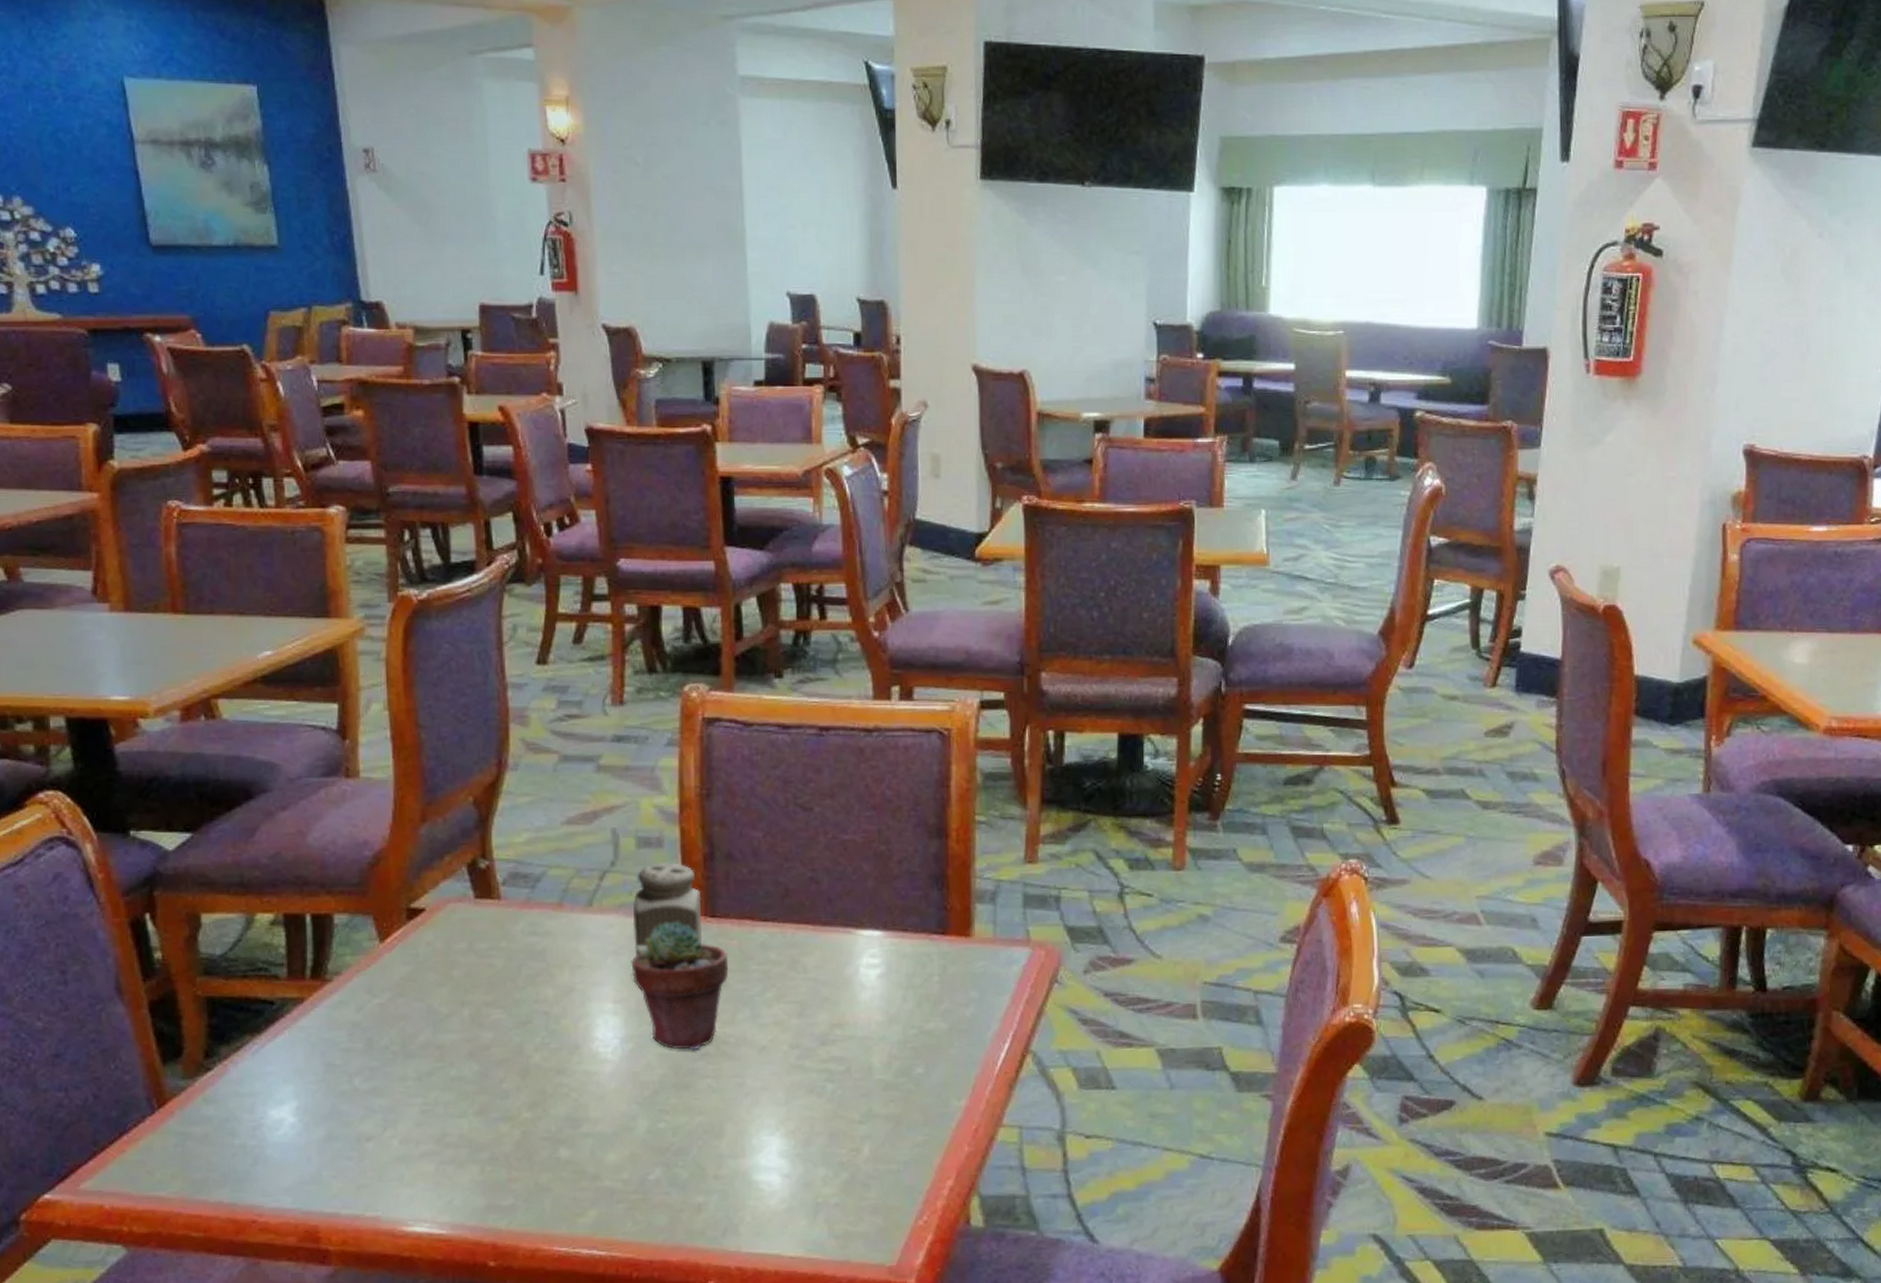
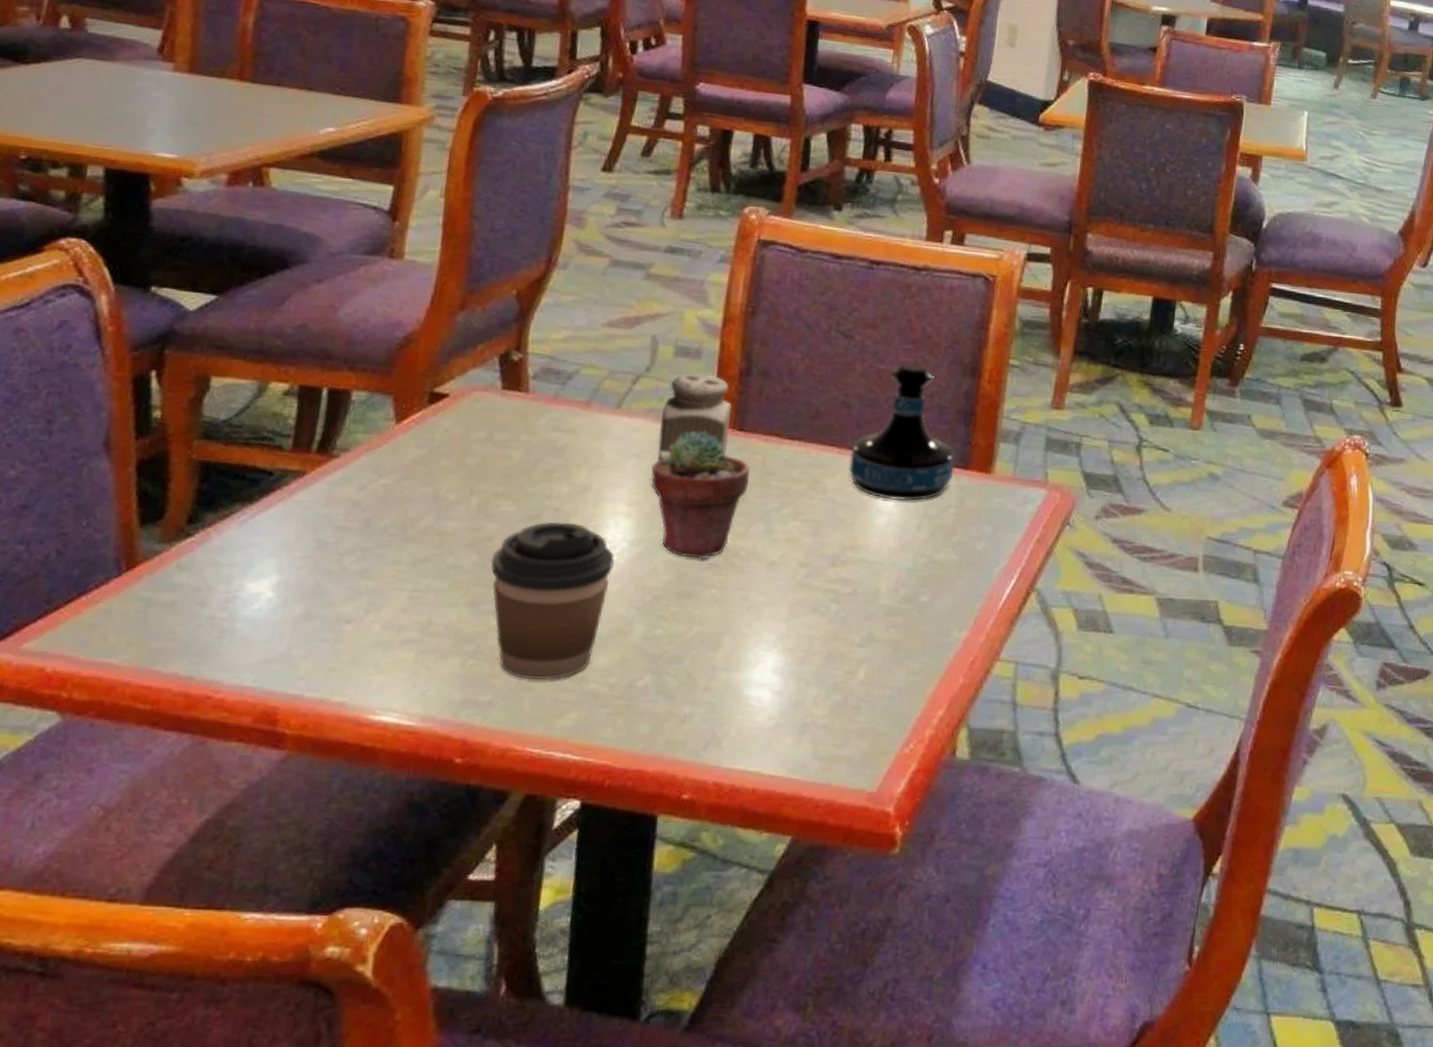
coffee cup: none [491,1025,609,1182] -> present [491,521,614,681]
tequila bottle: none [826,831,933,973] -> present [849,363,955,501]

